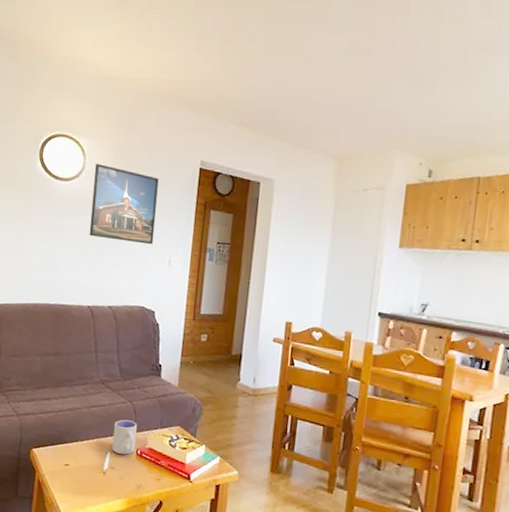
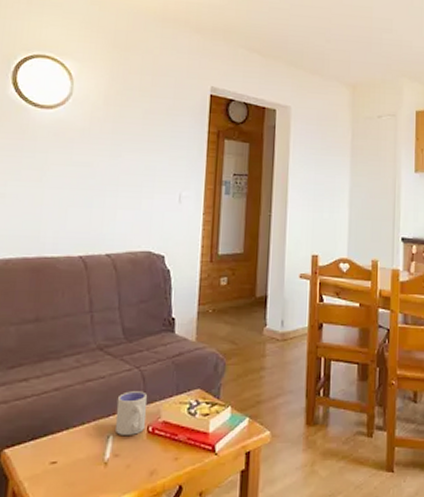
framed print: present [89,164,159,245] -> none [79,89,164,180]

